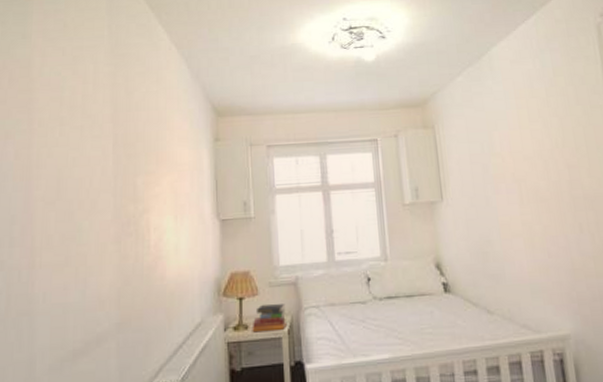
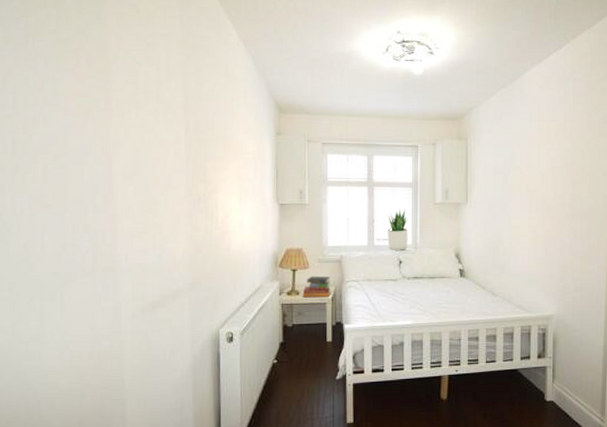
planter: none [348,215,376,267] -> present [387,210,408,252]

